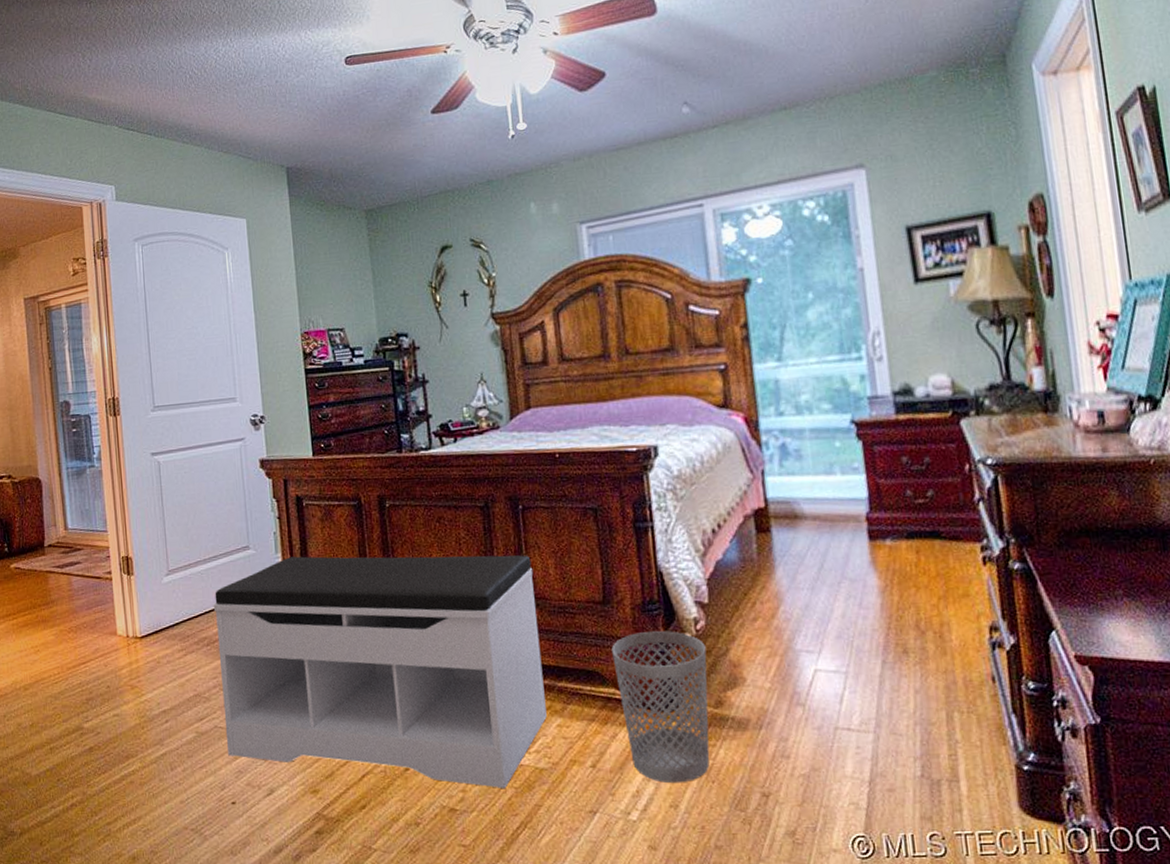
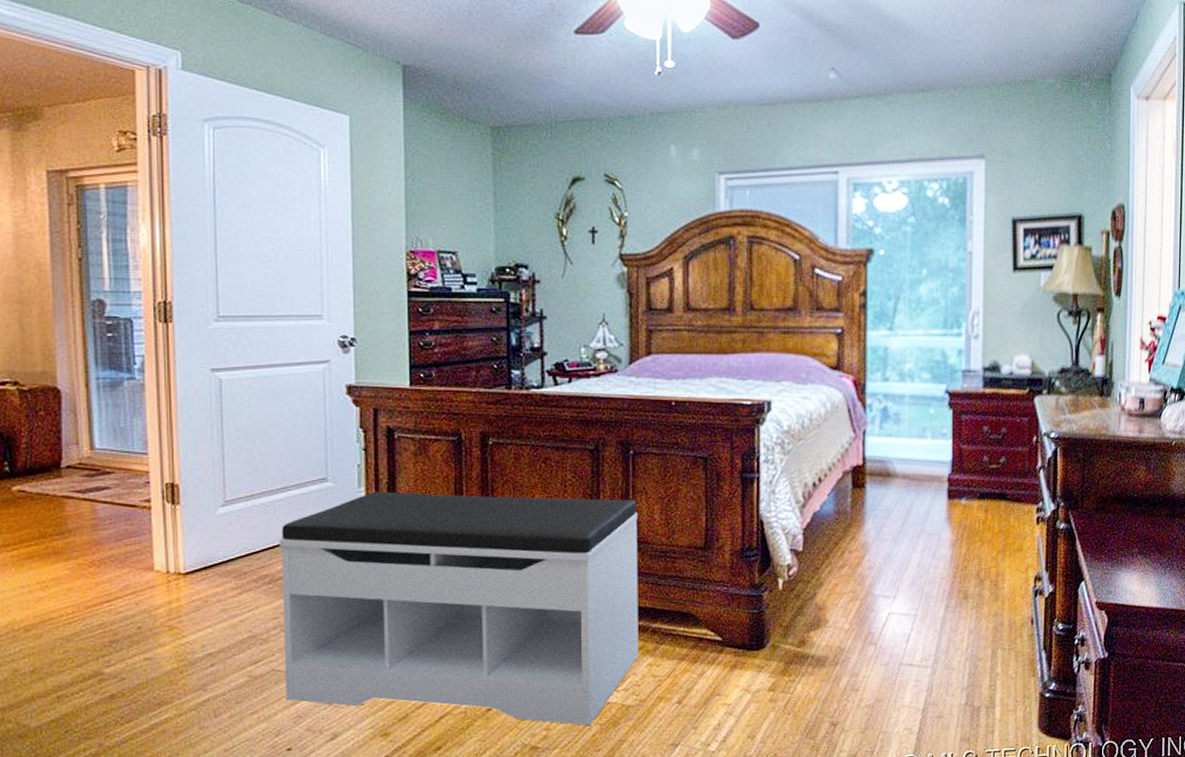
wastebasket: present [612,631,710,784] -> none [708,576,796,716]

